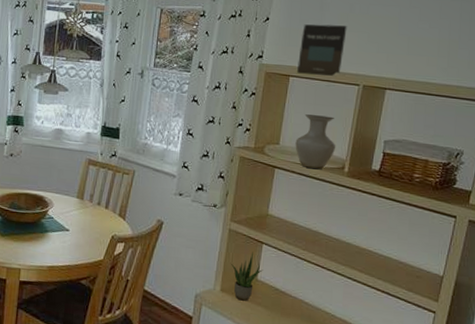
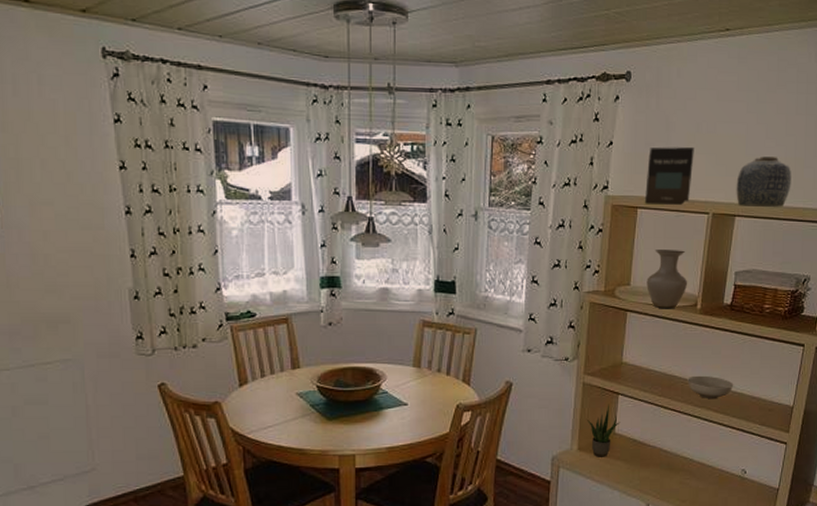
bowl: none [332,234,380,260] -> present [687,375,734,400]
decorative jar: none [387,37,445,84] -> present [736,156,792,207]

